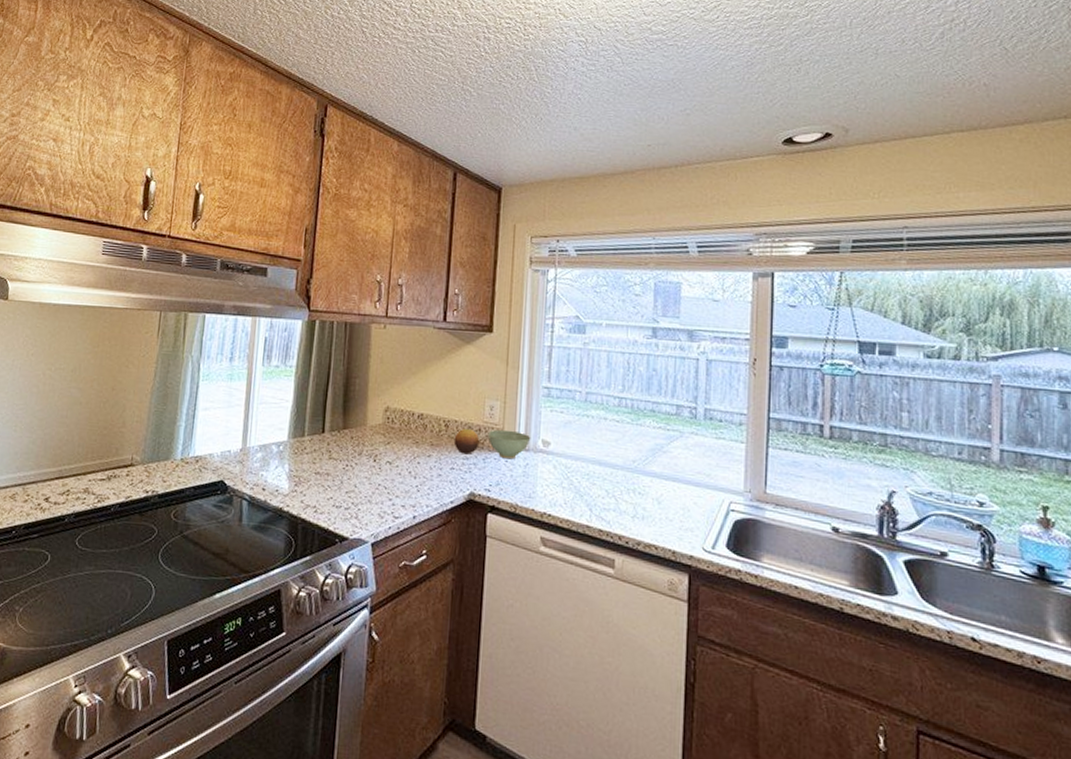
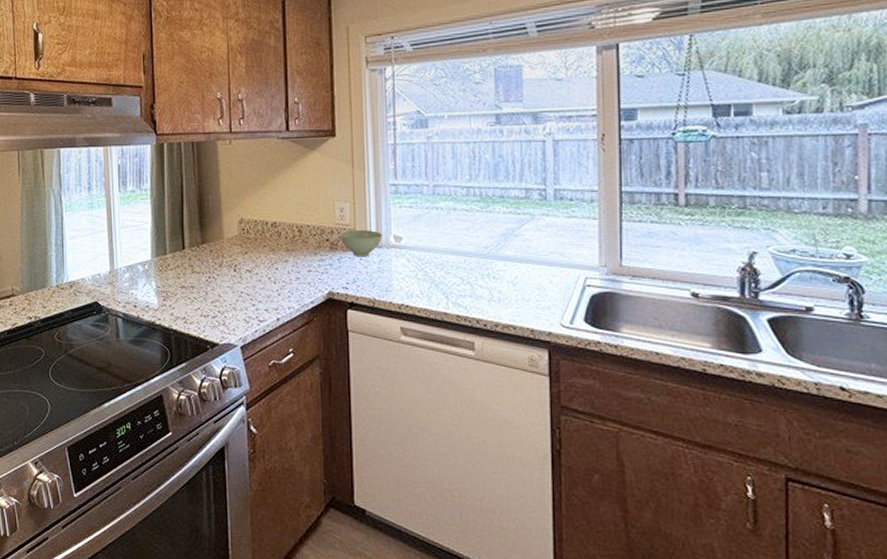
fruit: present [453,428,480,455] -> none [308,231,333,256]

